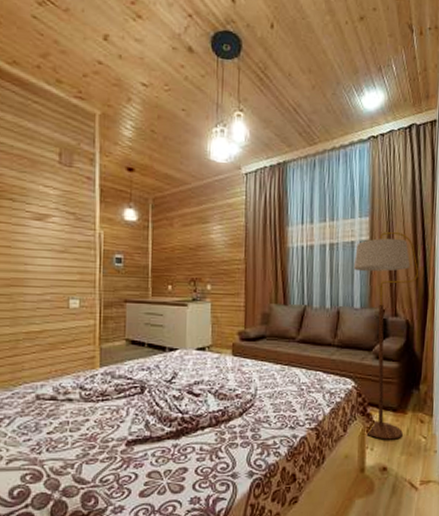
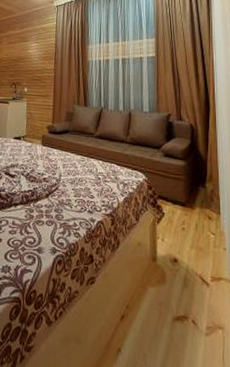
floor lamp: present [353,231,419,440] -> none [142,50,200,233]

